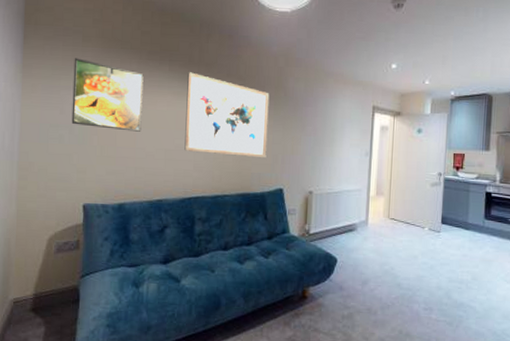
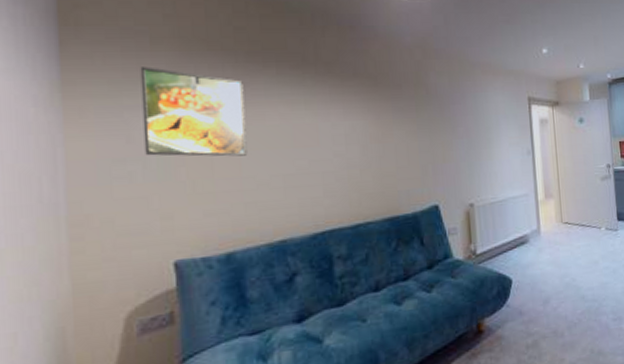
wall art: present [184,72,270,157] -> none [302,74,414,174]

